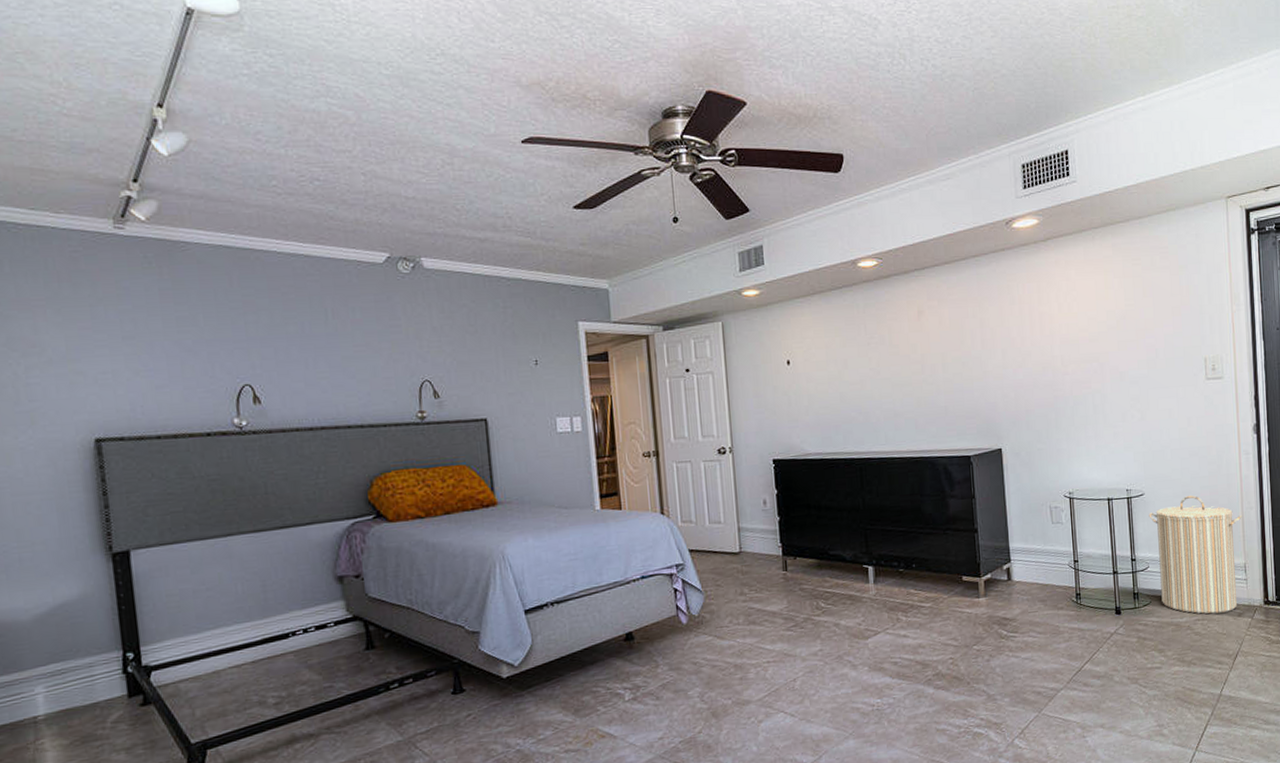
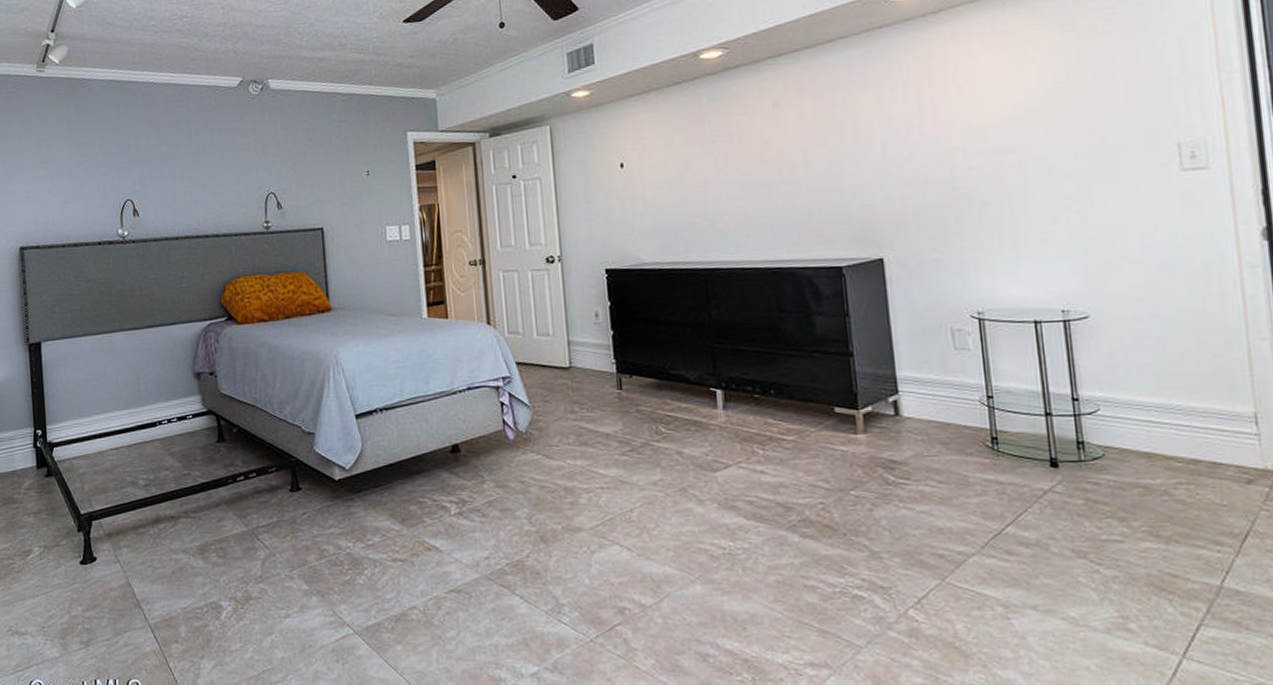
laundry hamper: present [1149,495,1242,614] -> none [1097,320,1248,477]

